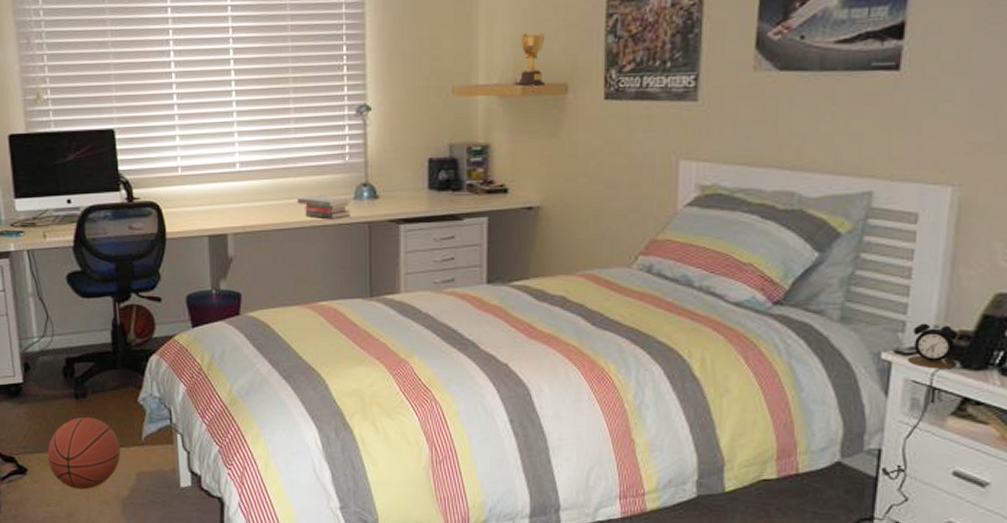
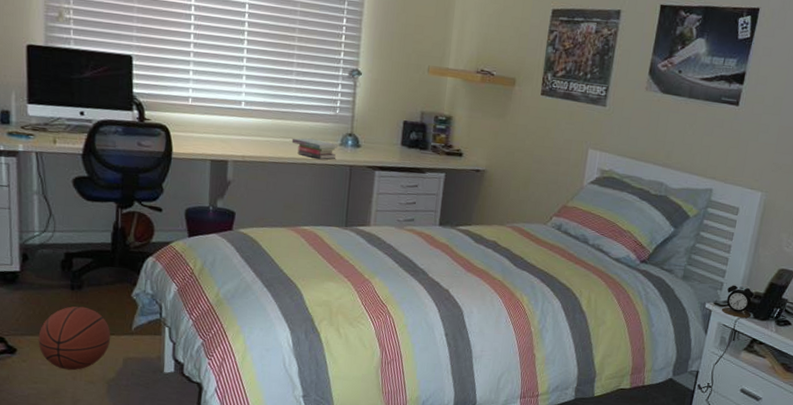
award: present [517,33,545,86] -> none [478,34,502,77]

